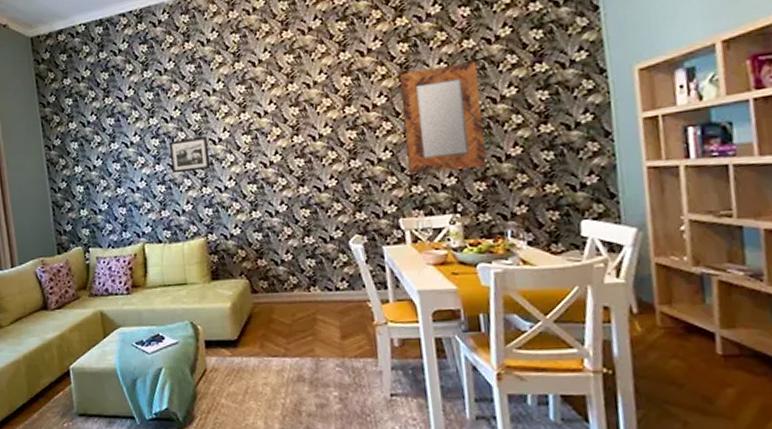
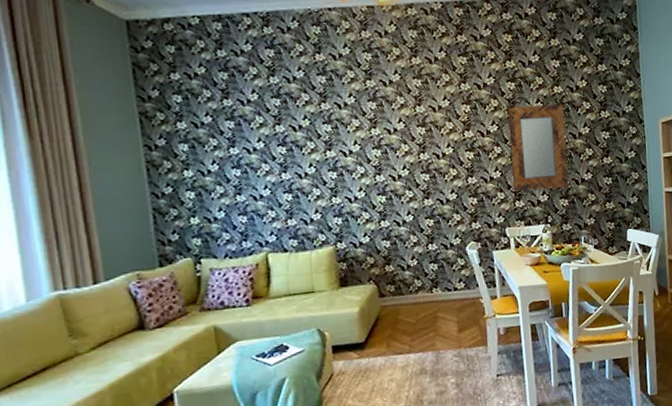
picture frame: present [168,137,211,174] -> none [296,148,341,183]

